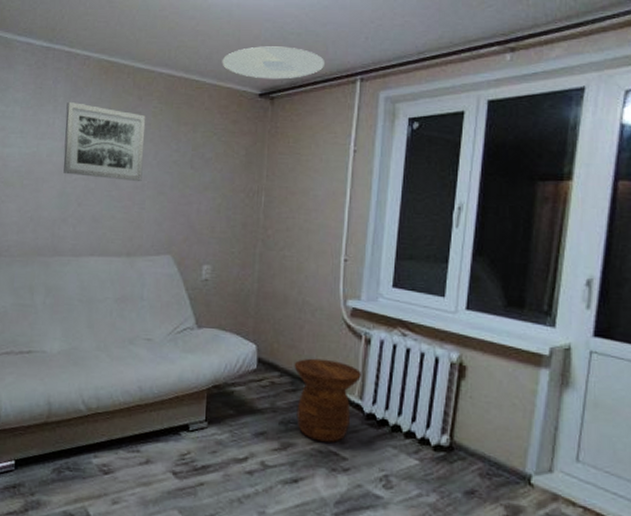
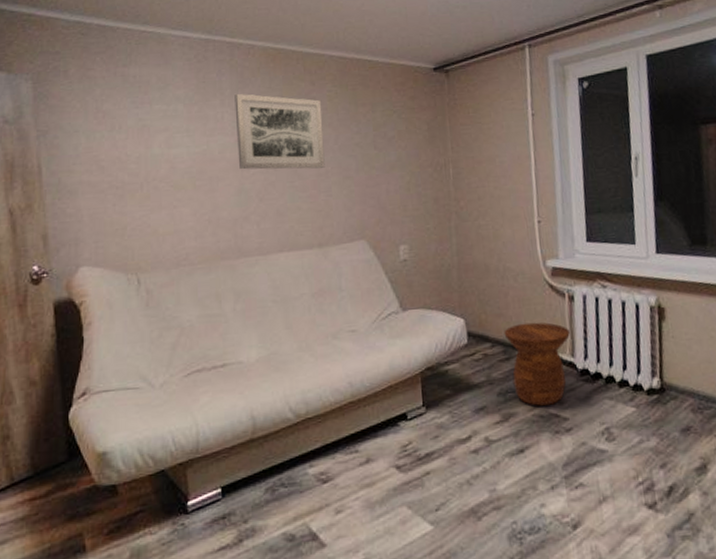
ceiling light: present [222,46,324,80] -> none [392,20,493,53]

